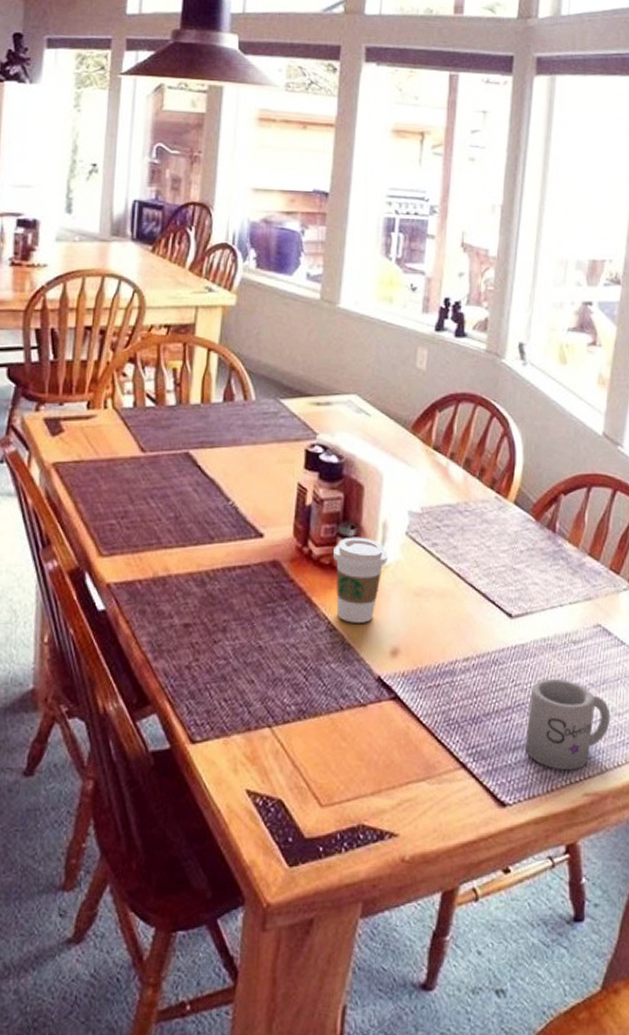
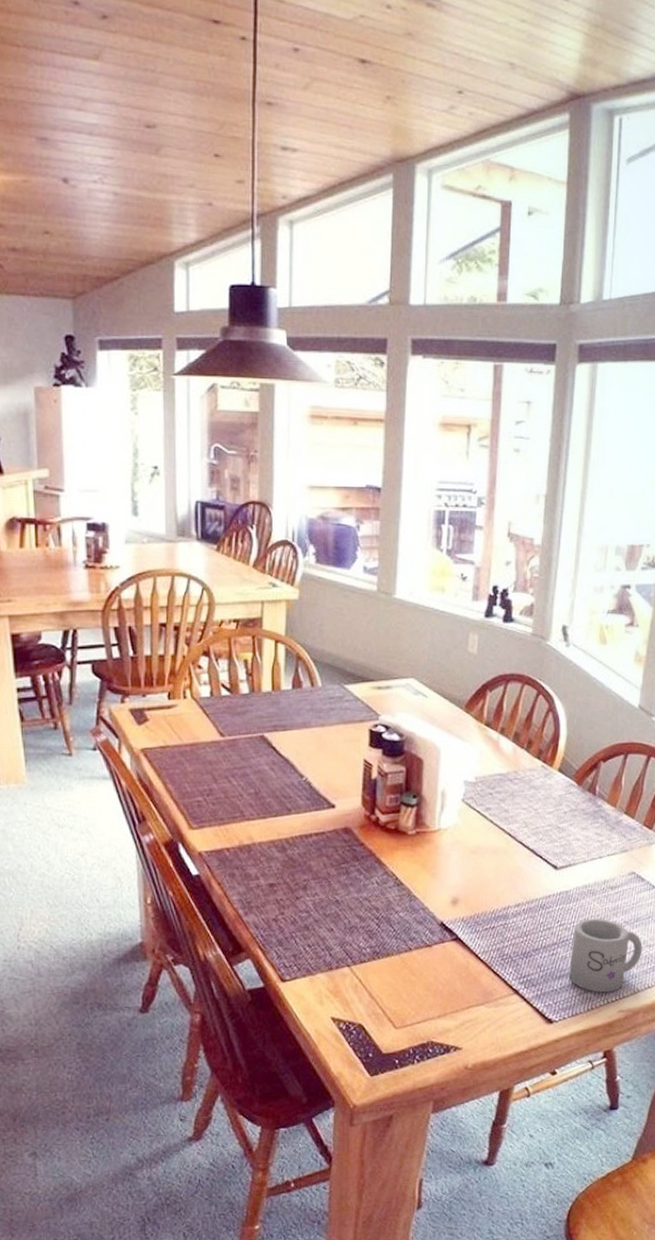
coffee cup: present [333,537,388,623] -> none [398,804,446,878]

